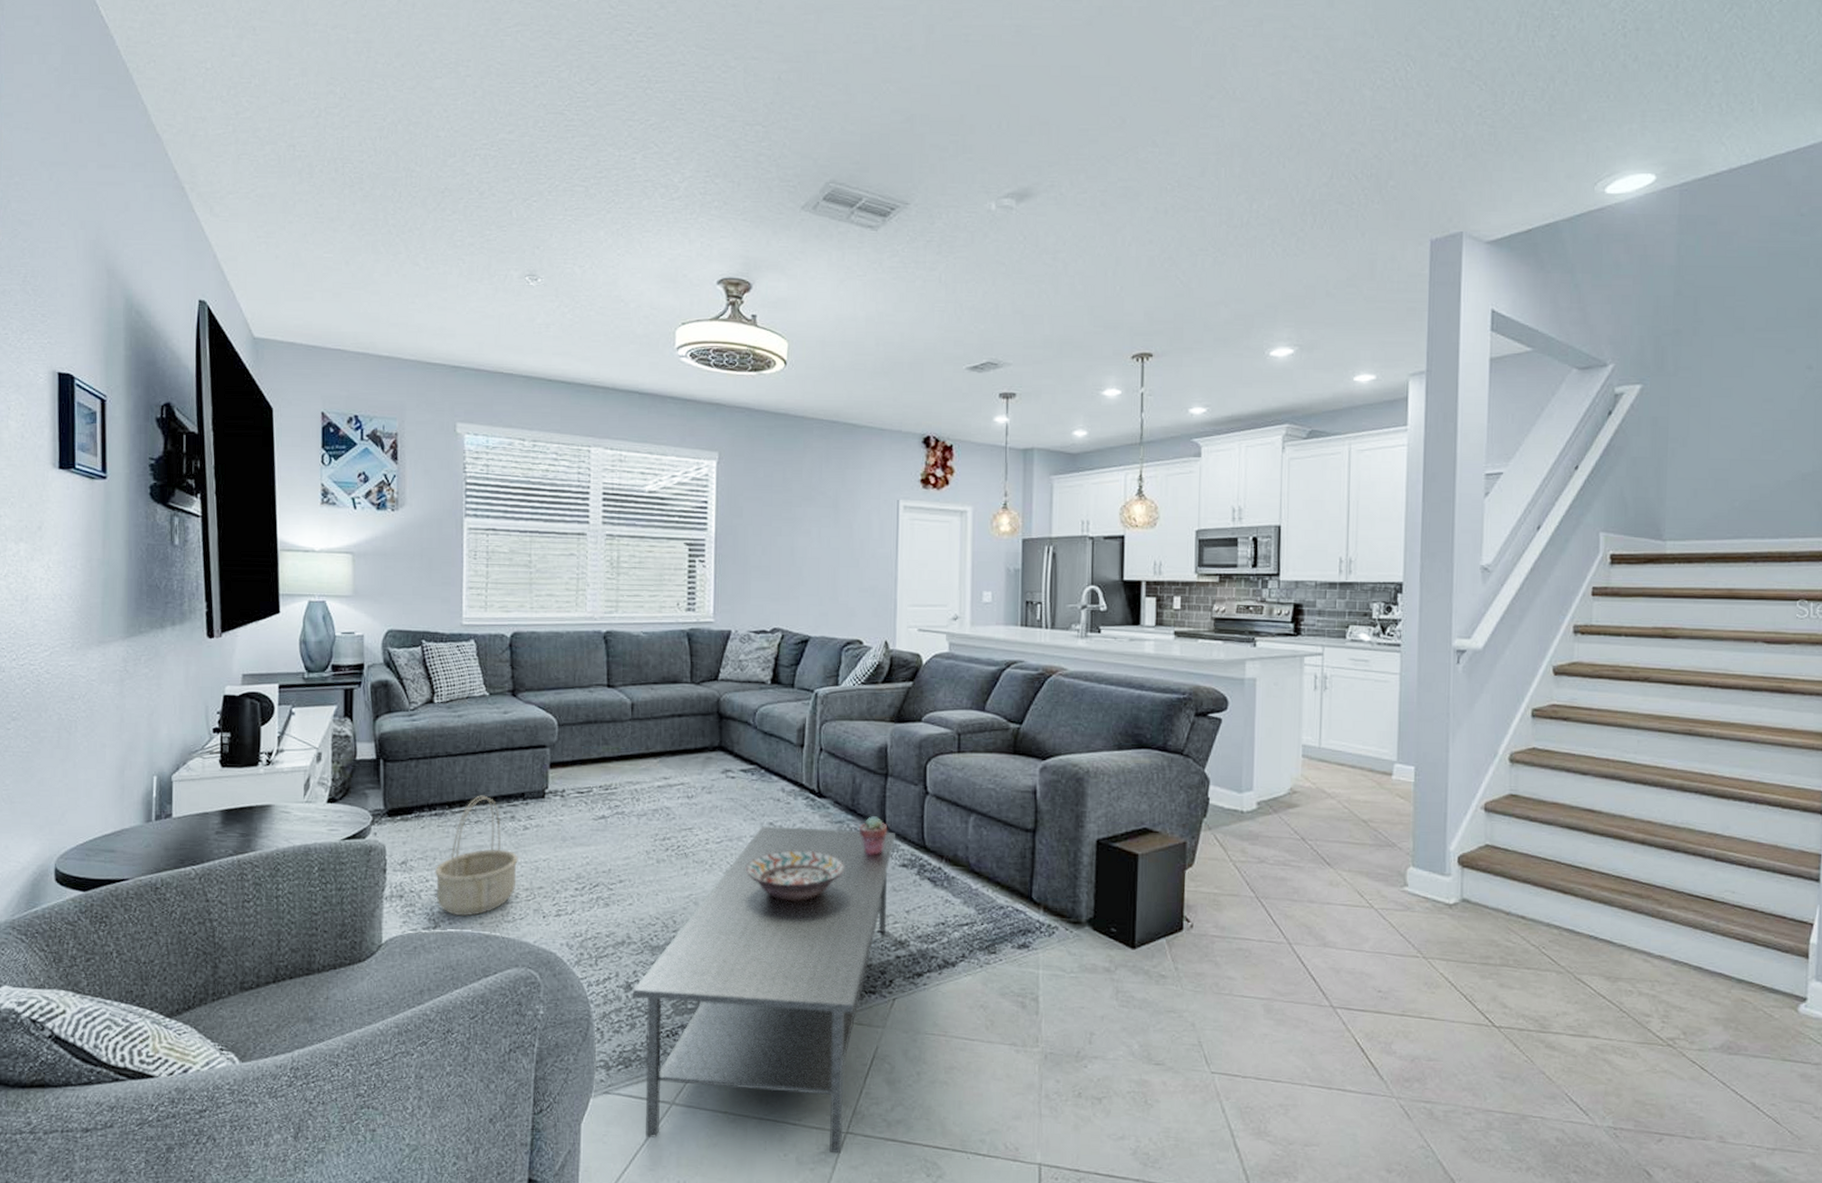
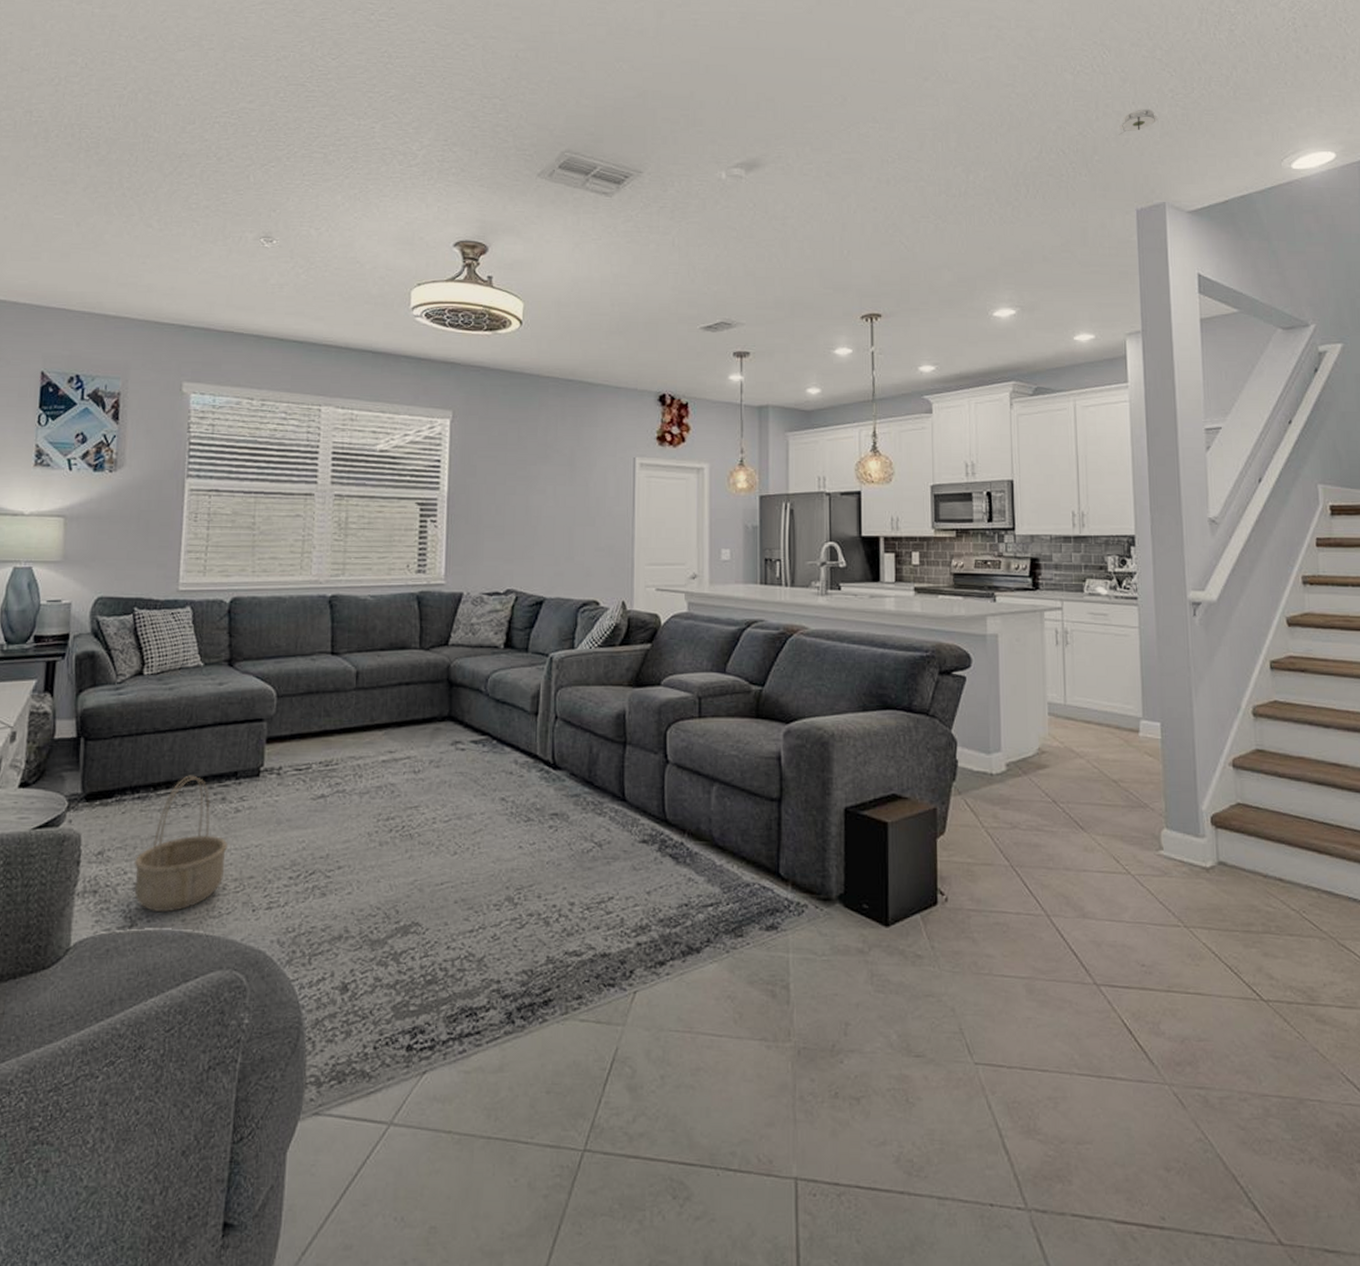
coffee table: present [633,826,895,1154] -> none [349,802,635,1176]
decorative bowl: present [745,850,844,901] -> none [475,828,581,884]
potted succulent: present [859,816,888,855] -> none [596,788,627,831]
smoke detector: none [1418,128,1463,158] -> present [1119,109,1159,135]

